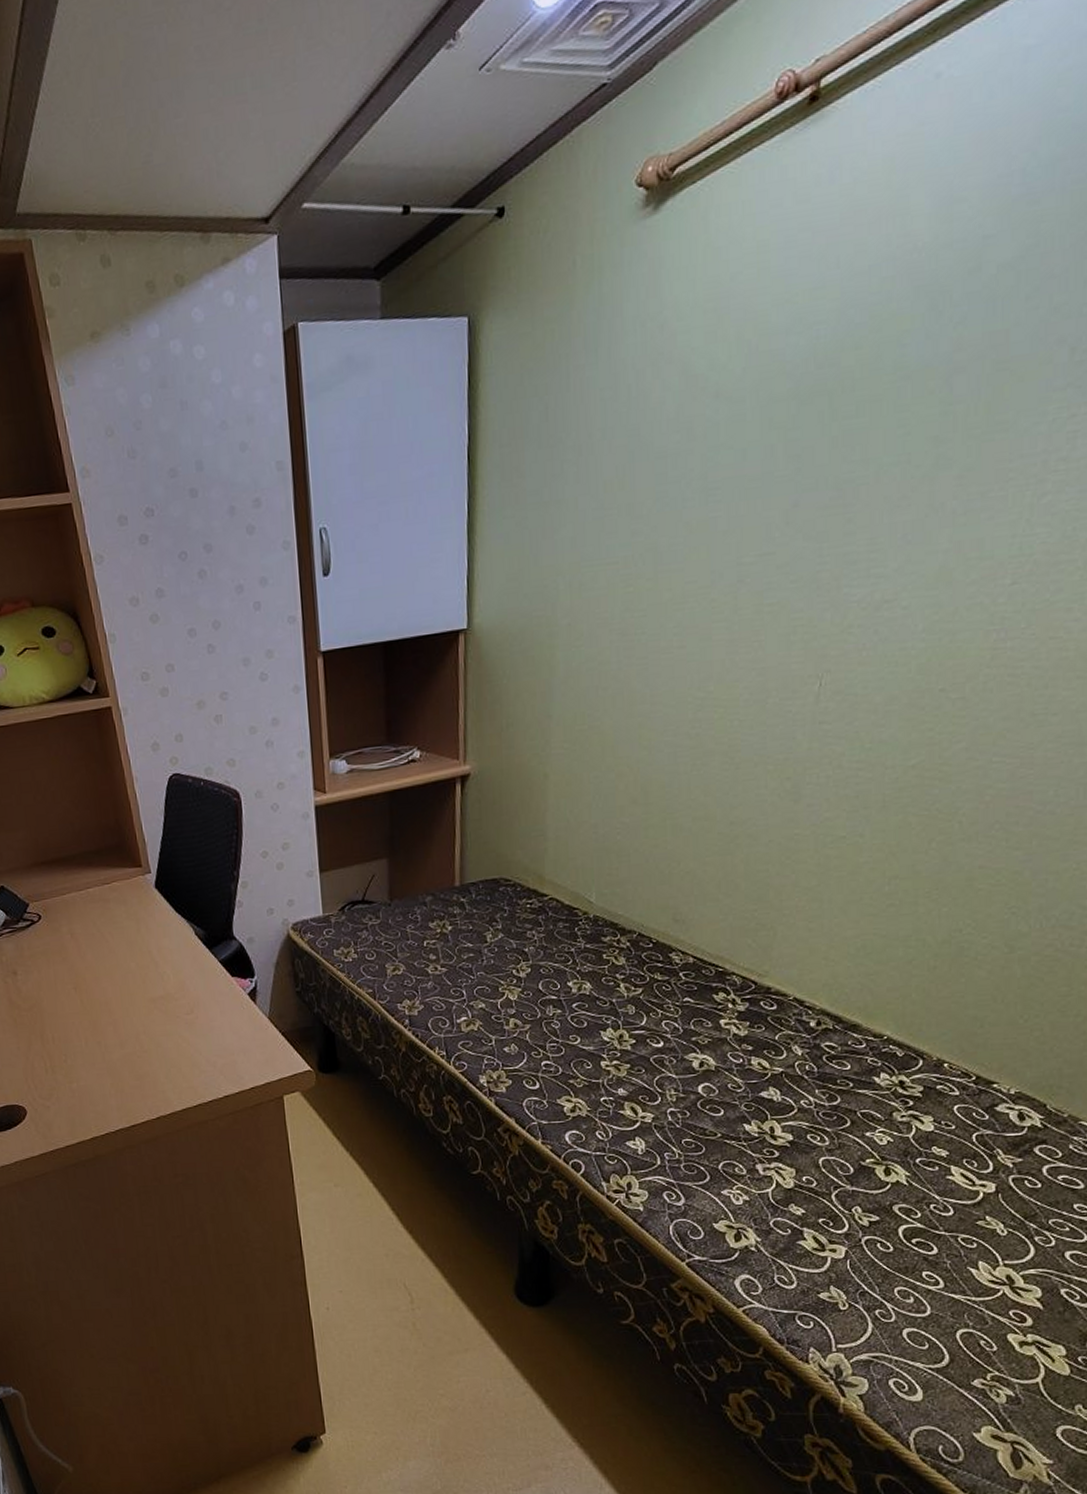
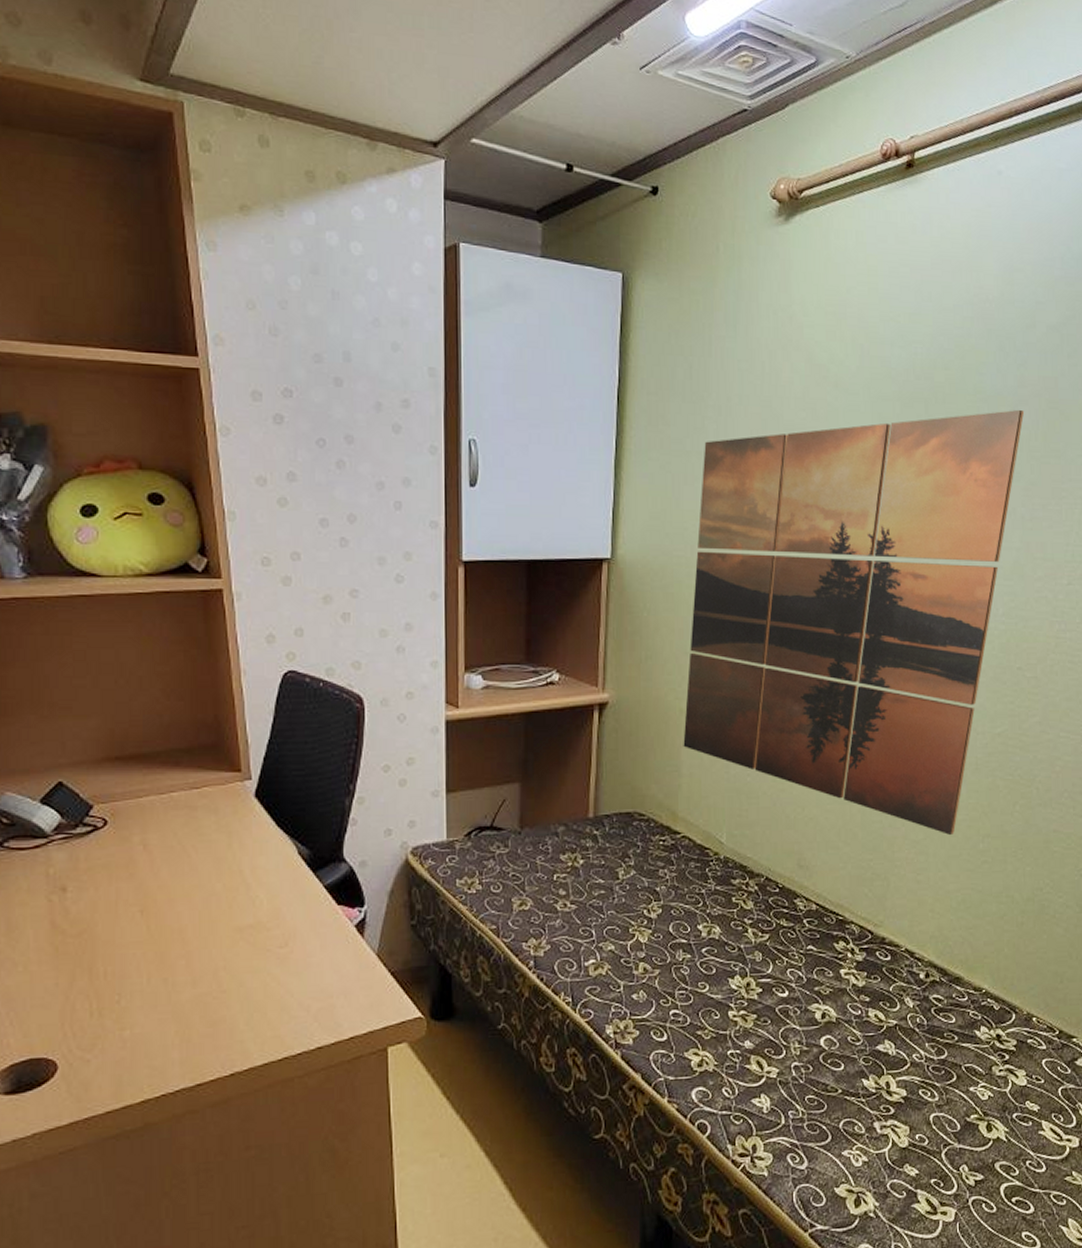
wall art: none [548,379,960,880] -> present [683,409,1024,836]

